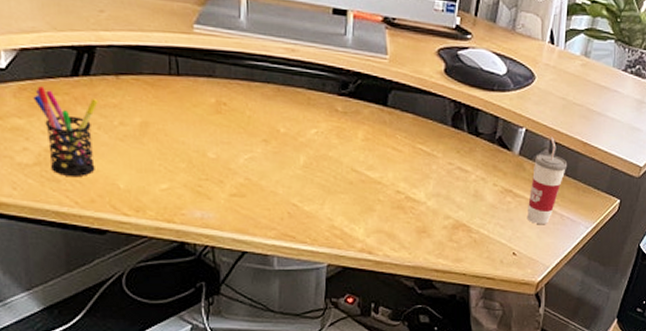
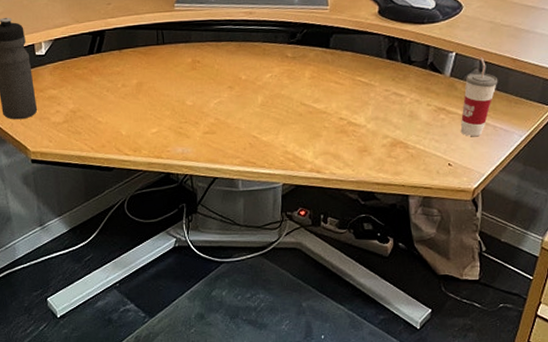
pen holder: present [33,86,98,176] -> none [63,64,107,129]

